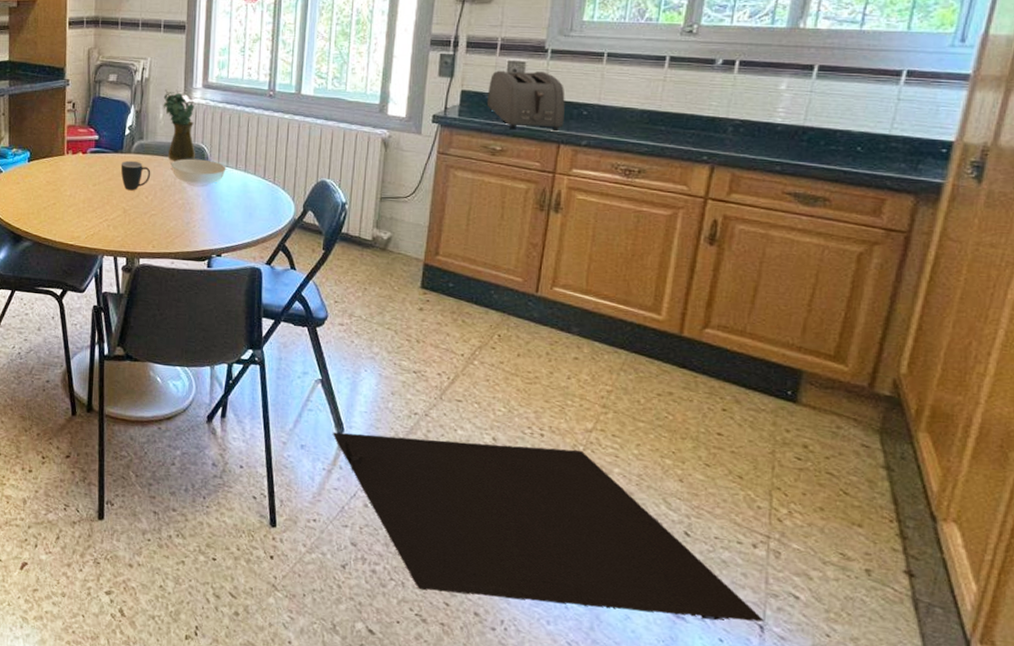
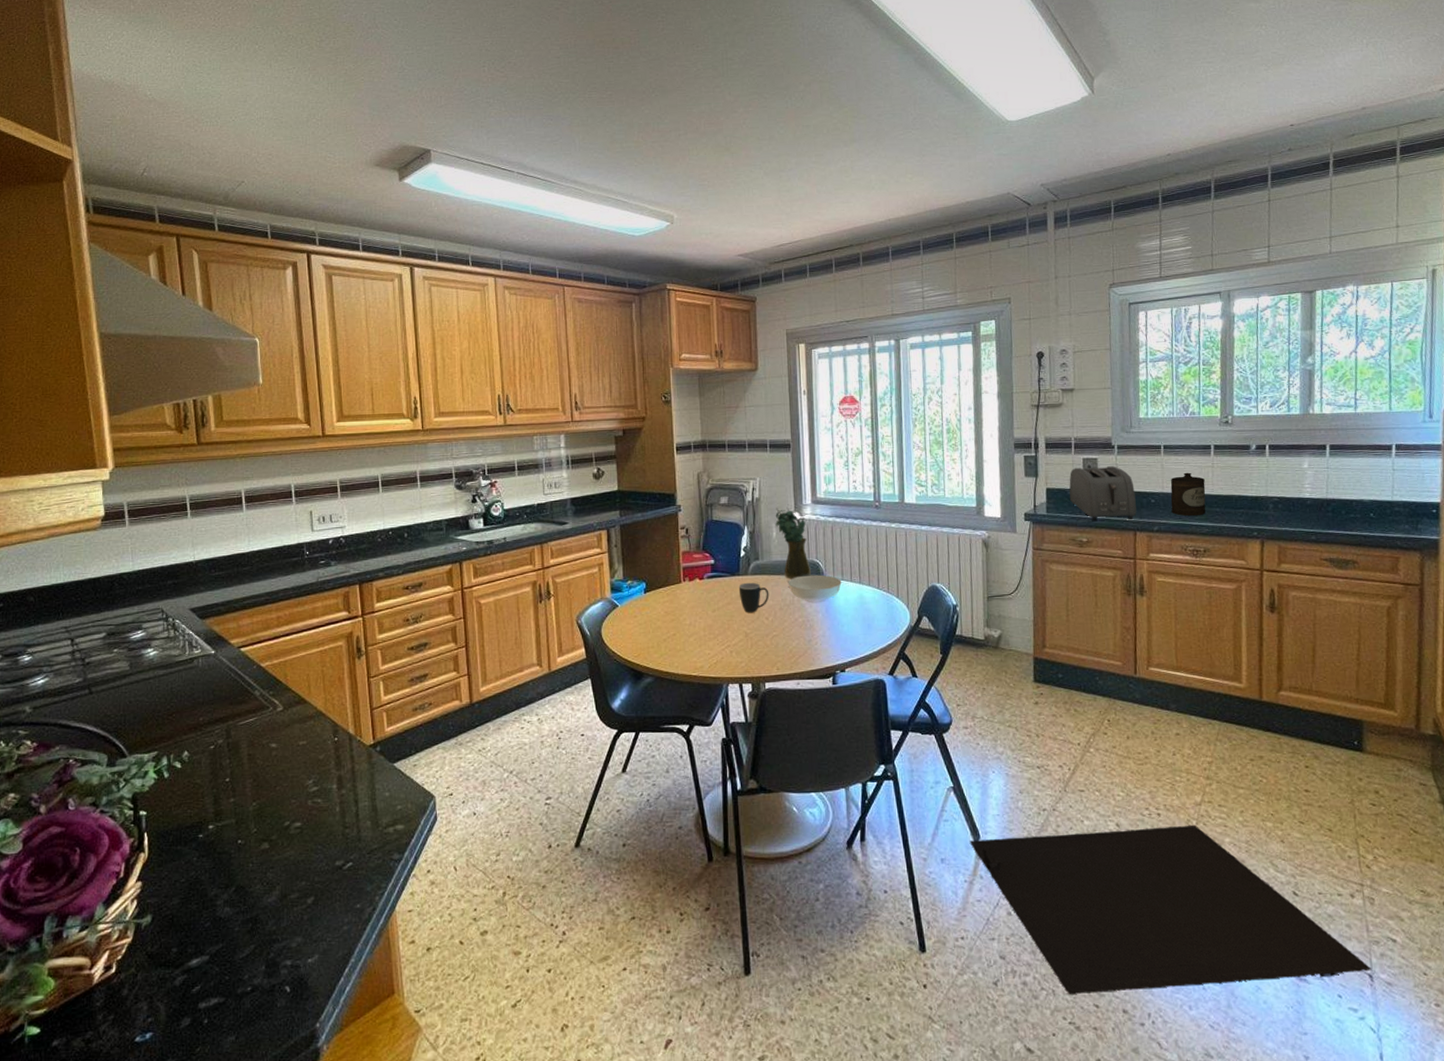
canister: none [606,84,652,134] -> present [1170,472,1206,517]

